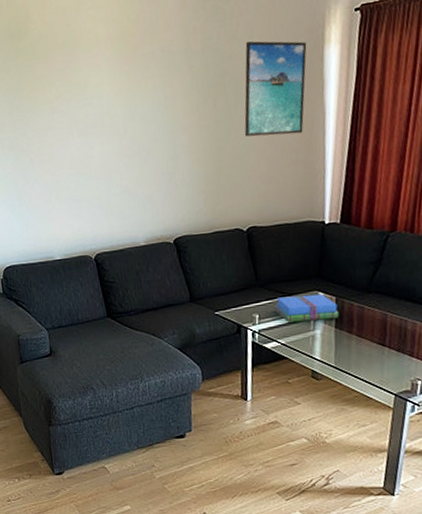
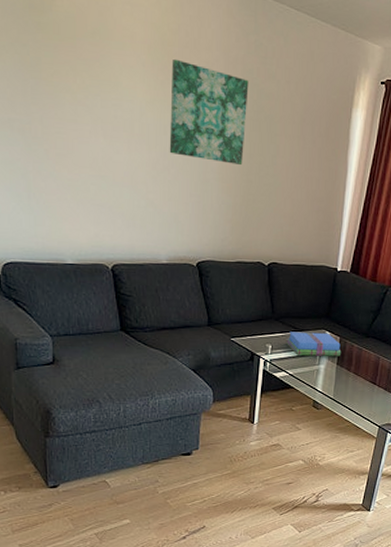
wall art: none [133,46,211,138] -> present [169,58,249,166]
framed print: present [244,41,307,137] -> none [275,84,338,184]

